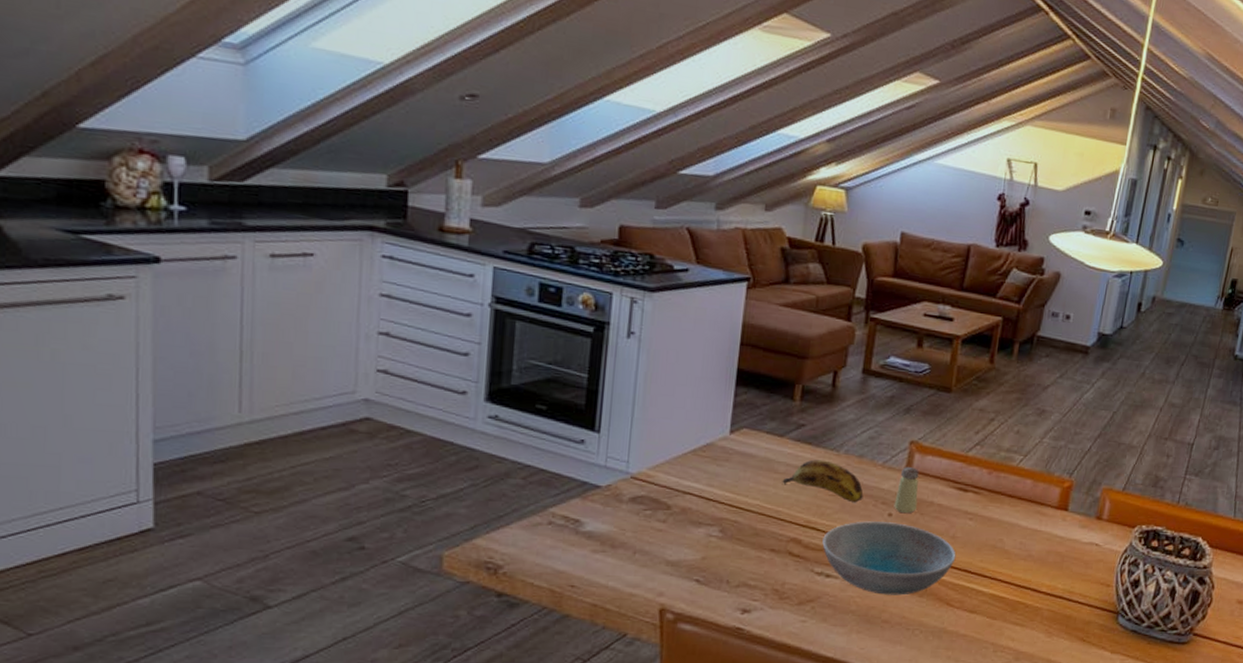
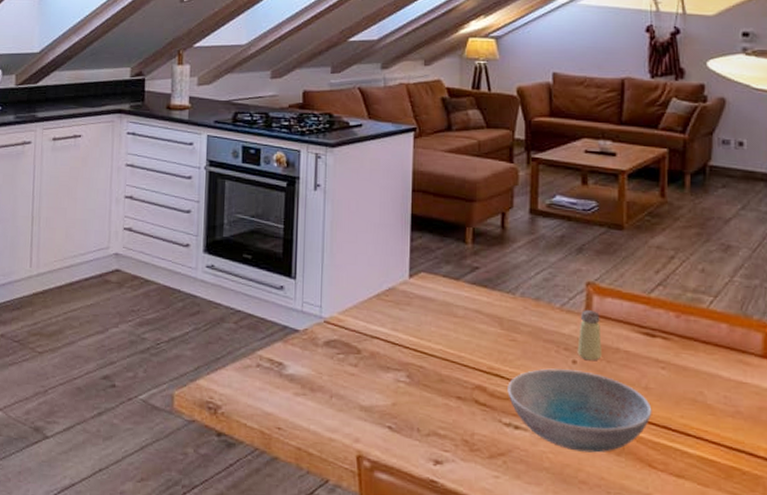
banana: present [782,459,864,503] -> none [462,303,544,349]

